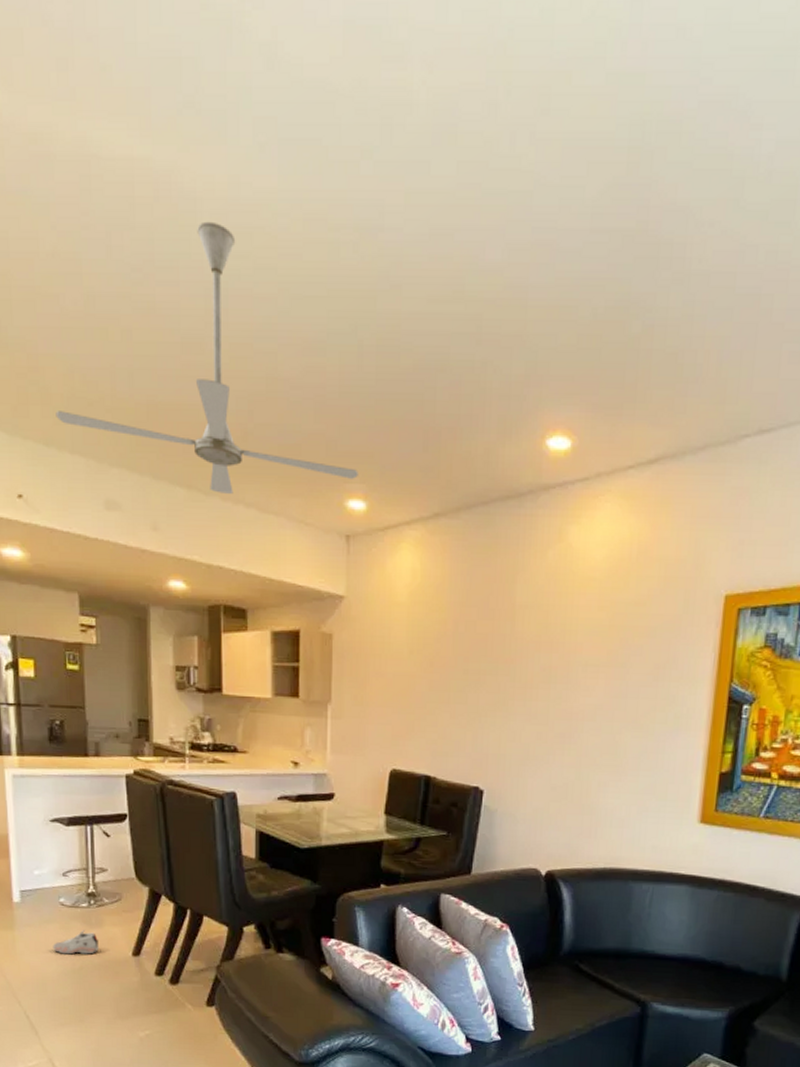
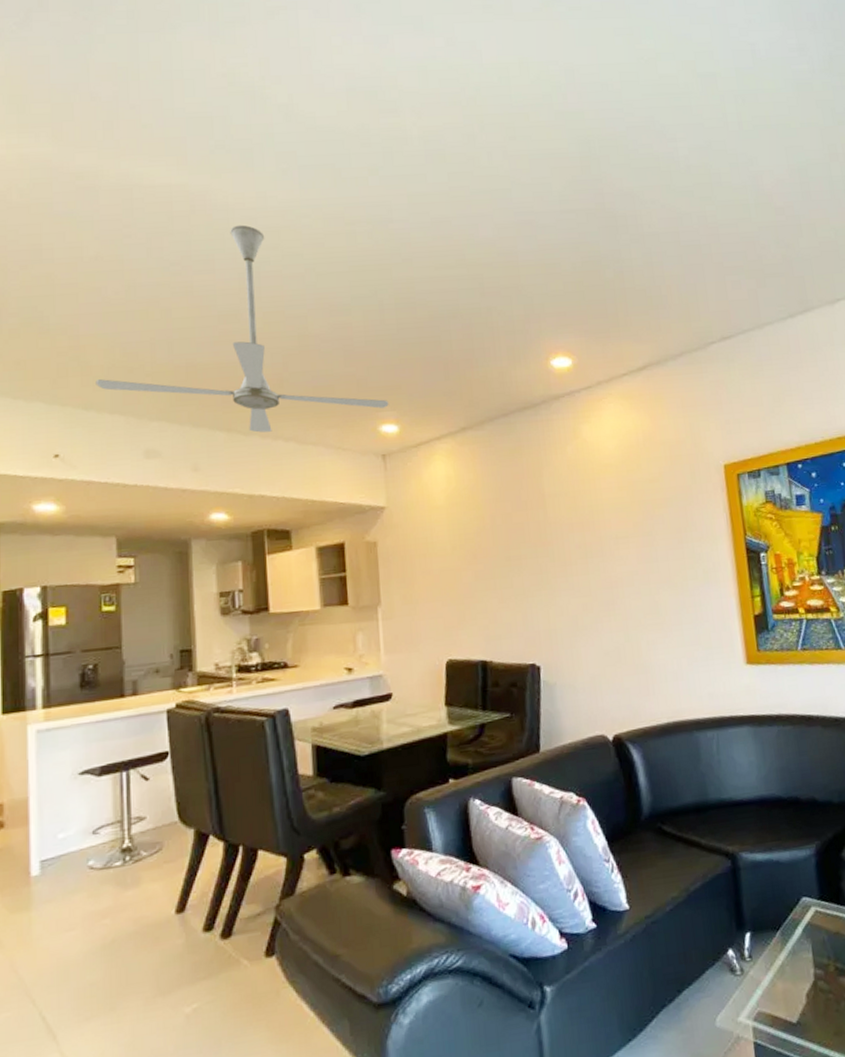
shoe: present [53,929,99,955] -> none [78,893,135,929]

